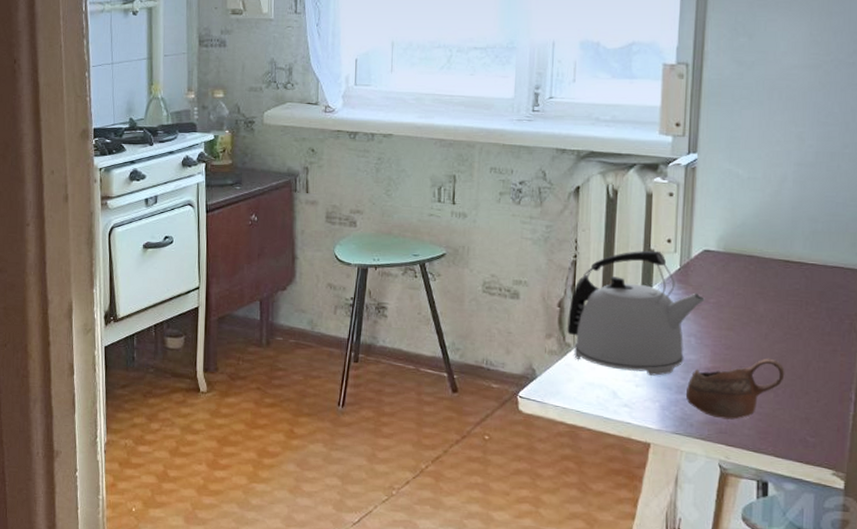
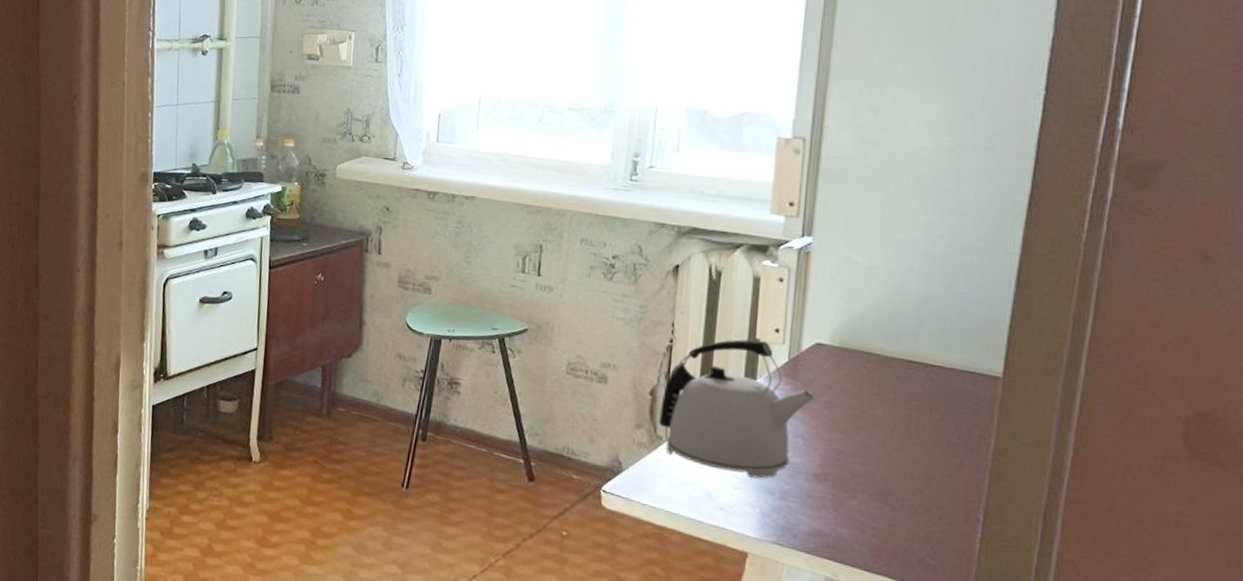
cup: present [685,358,785,420] -> none [789,467,904,534]

